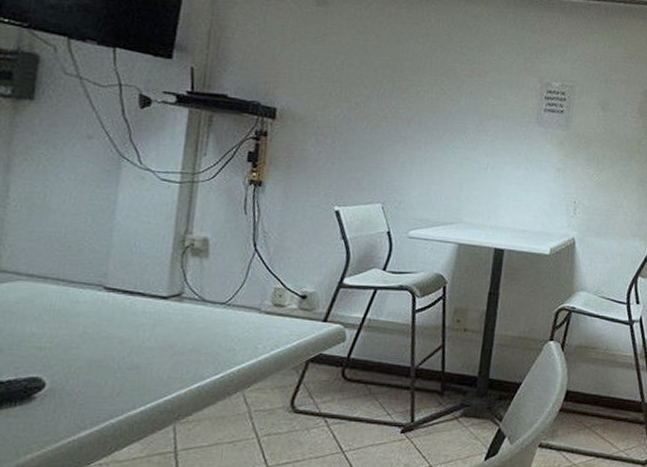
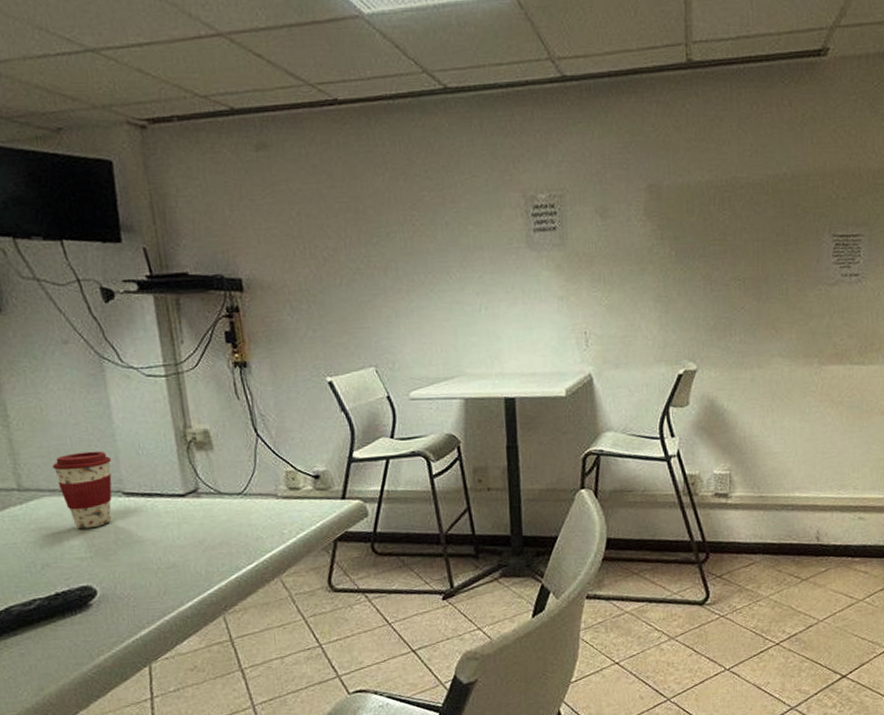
coffee cup: none [38,242,102,319] -> present [52,451,112,529]

